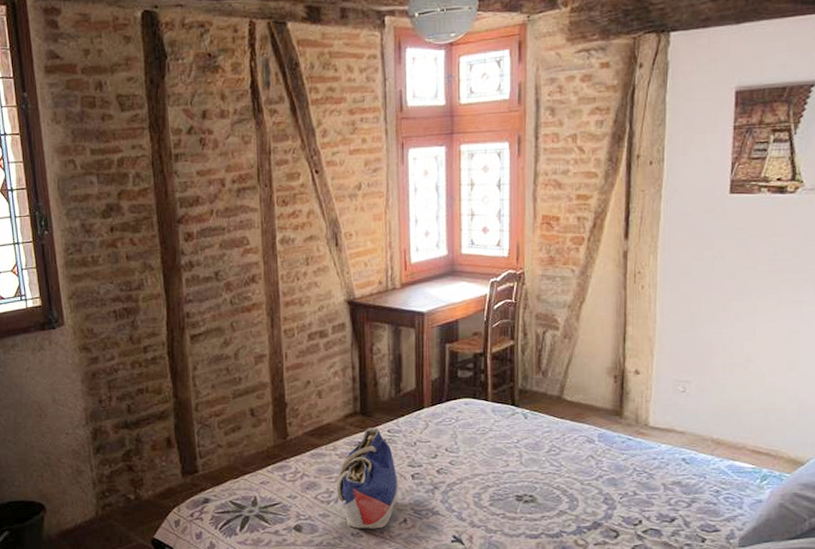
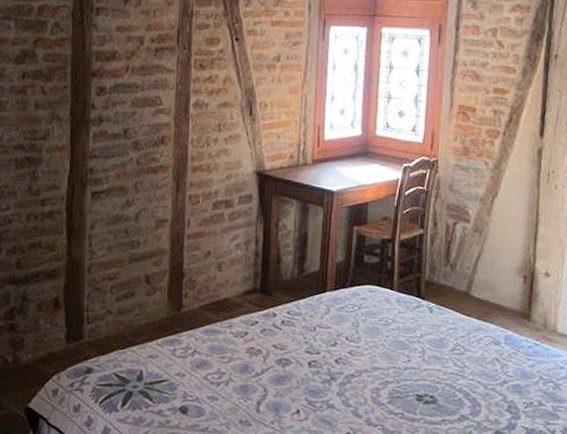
tote bag: present [337,428,400,529] -> none [229,307,295,418]

